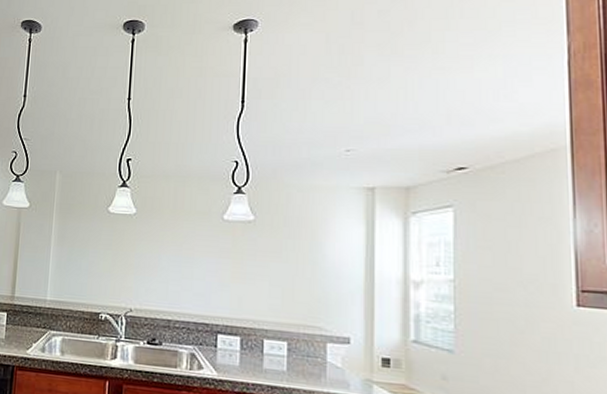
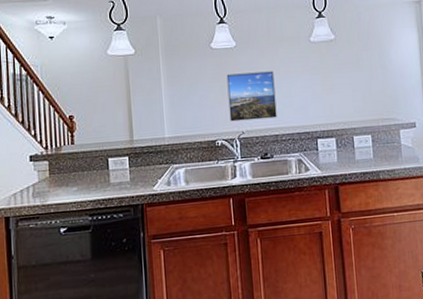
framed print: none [118,243,175,301] -> present [226,71,277,122]

